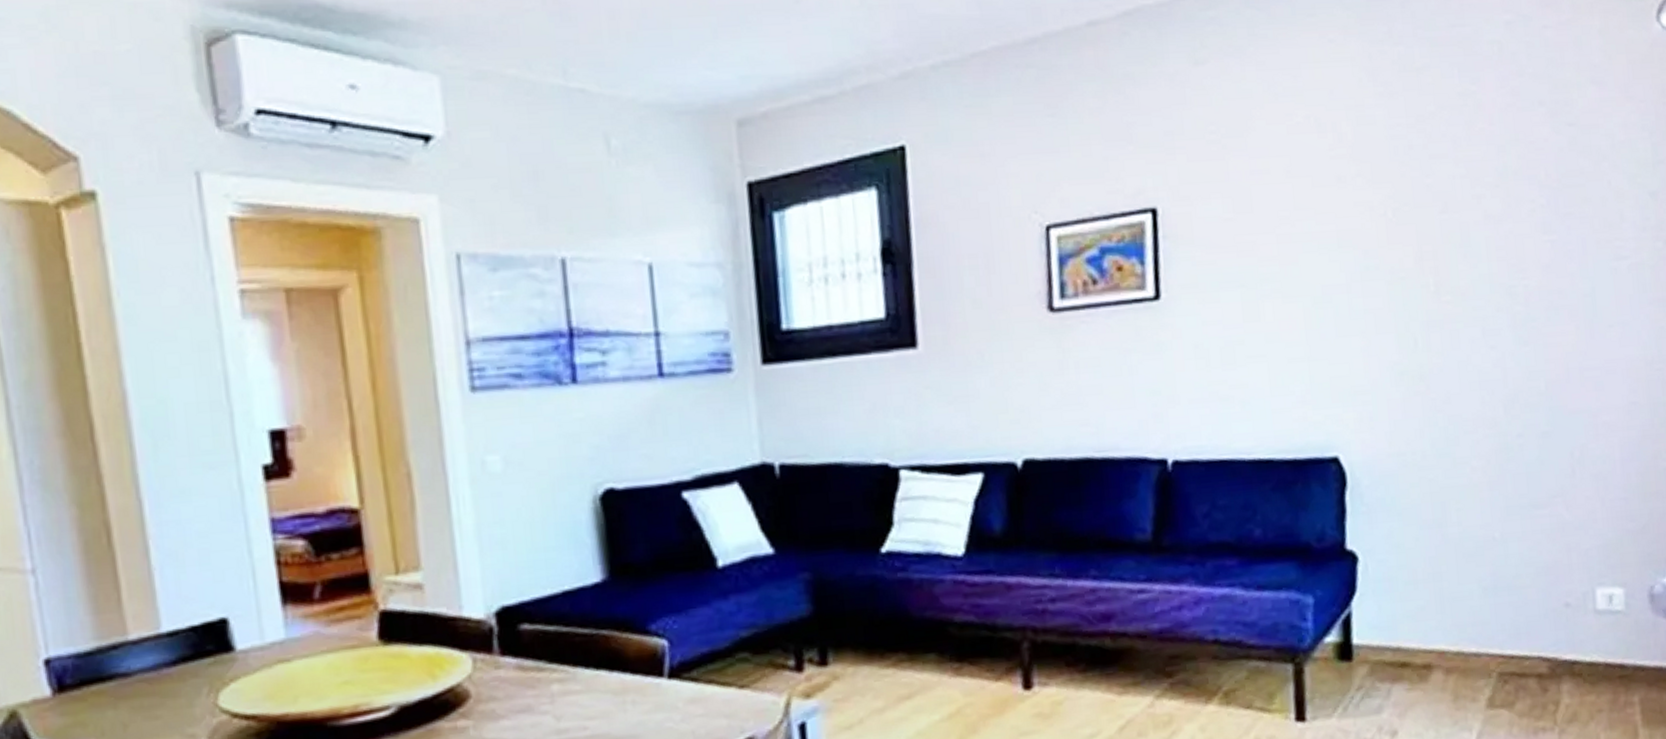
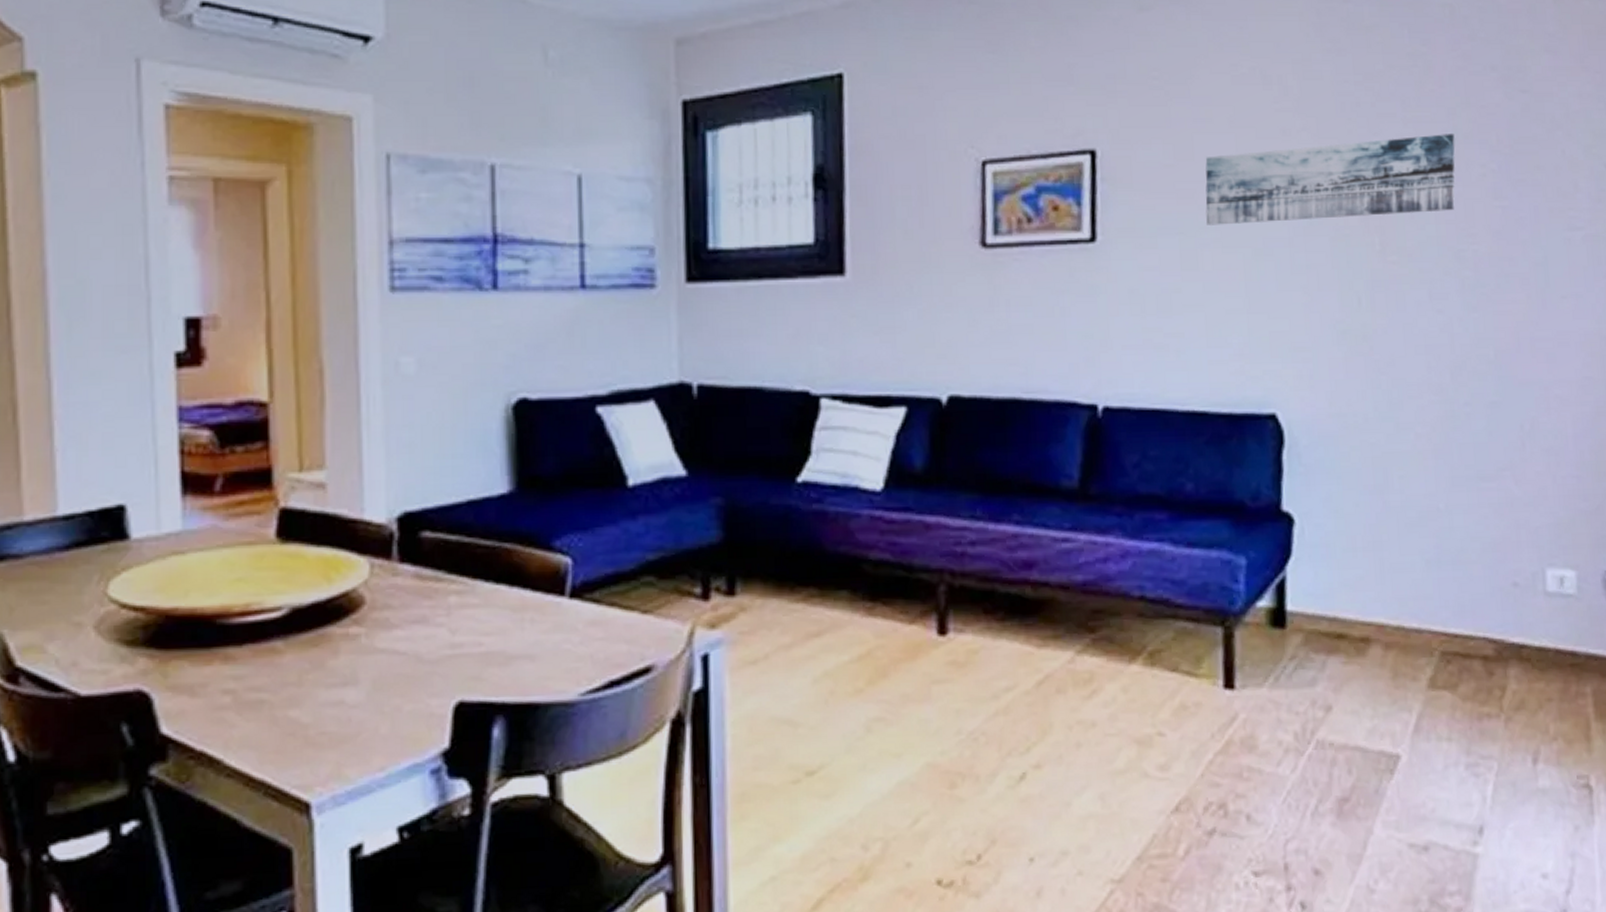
wall art: none [1263,171,1506,277] -> present [1205,134,1455,225]

